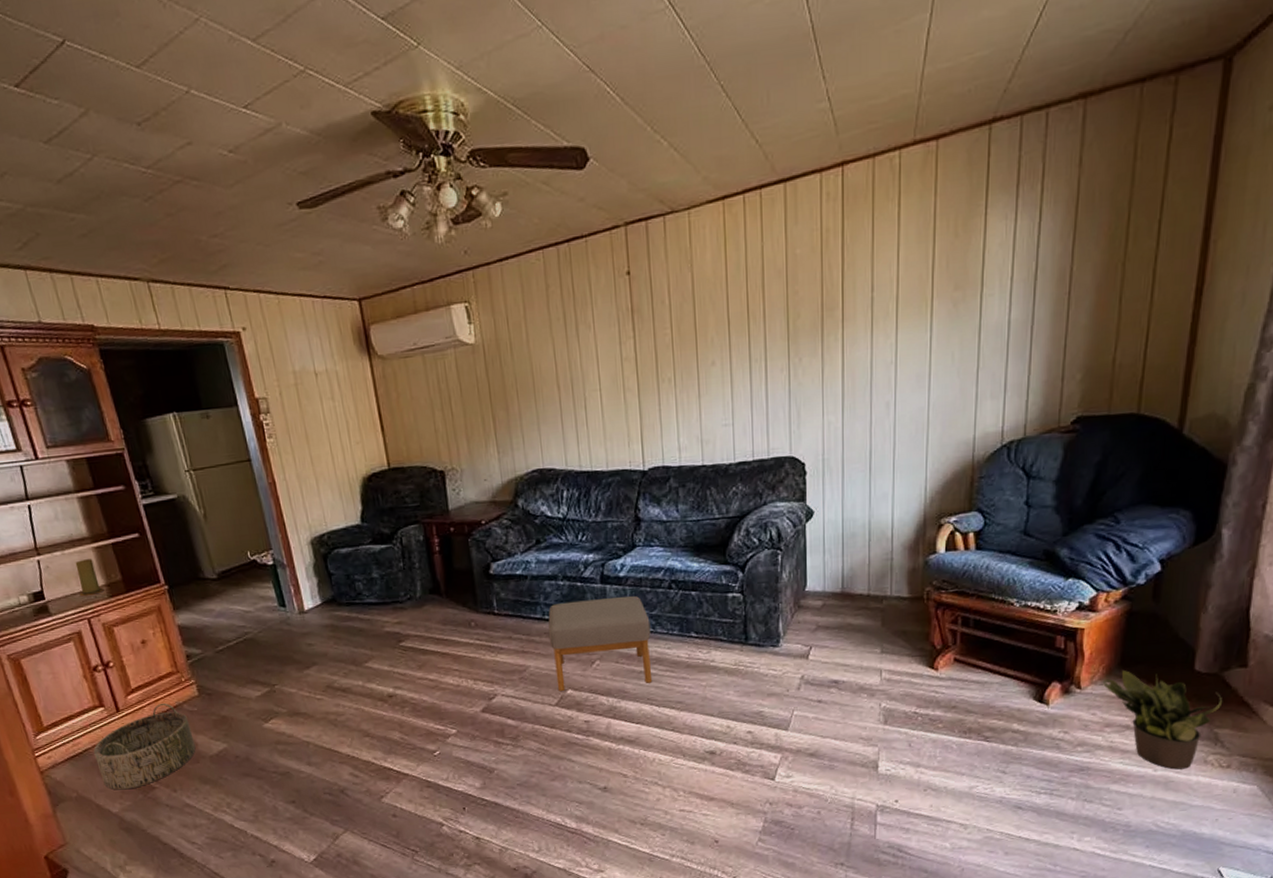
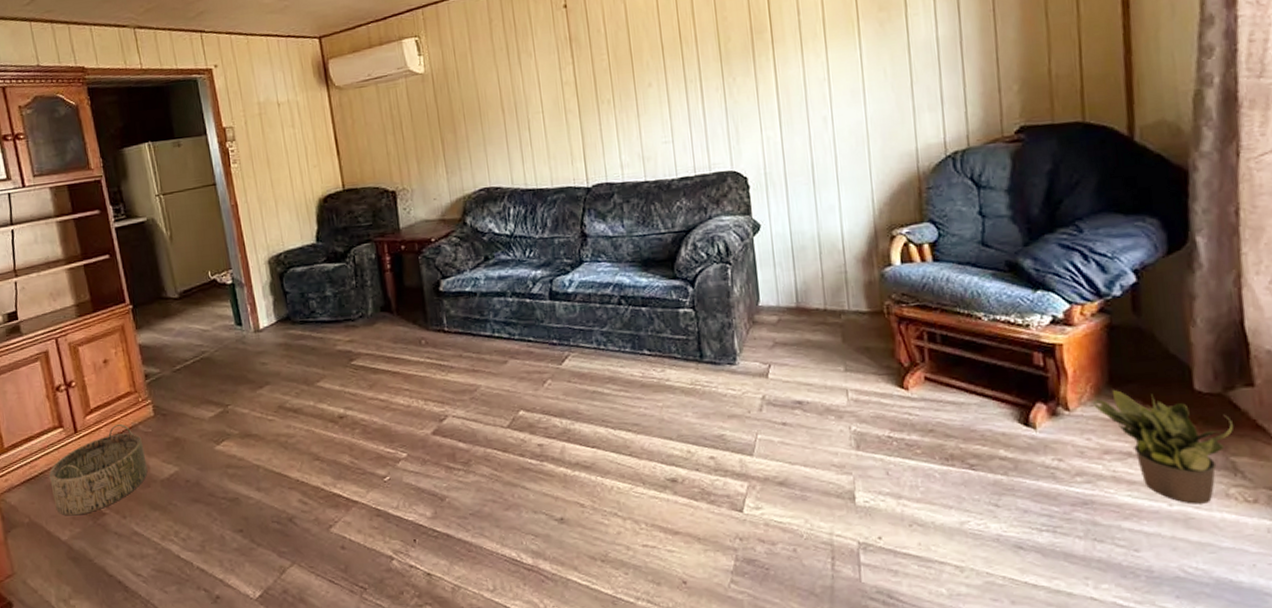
candle: present [75,559,103,597] -> none [49,280,72,317]
footstool: present [548,596,653,692] -> none [498,312,607,413]

